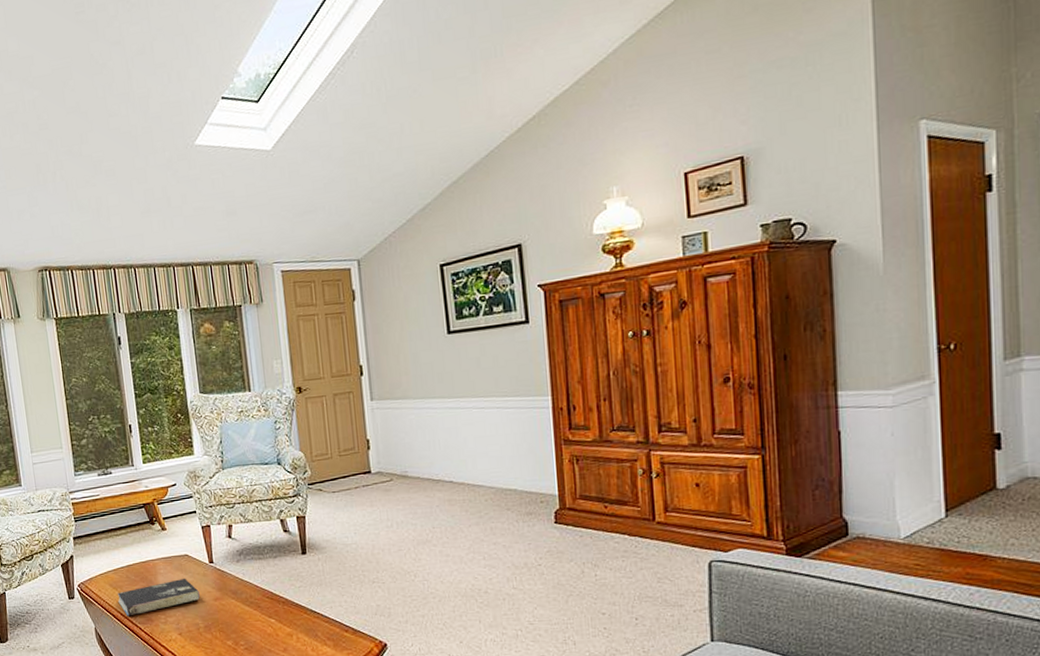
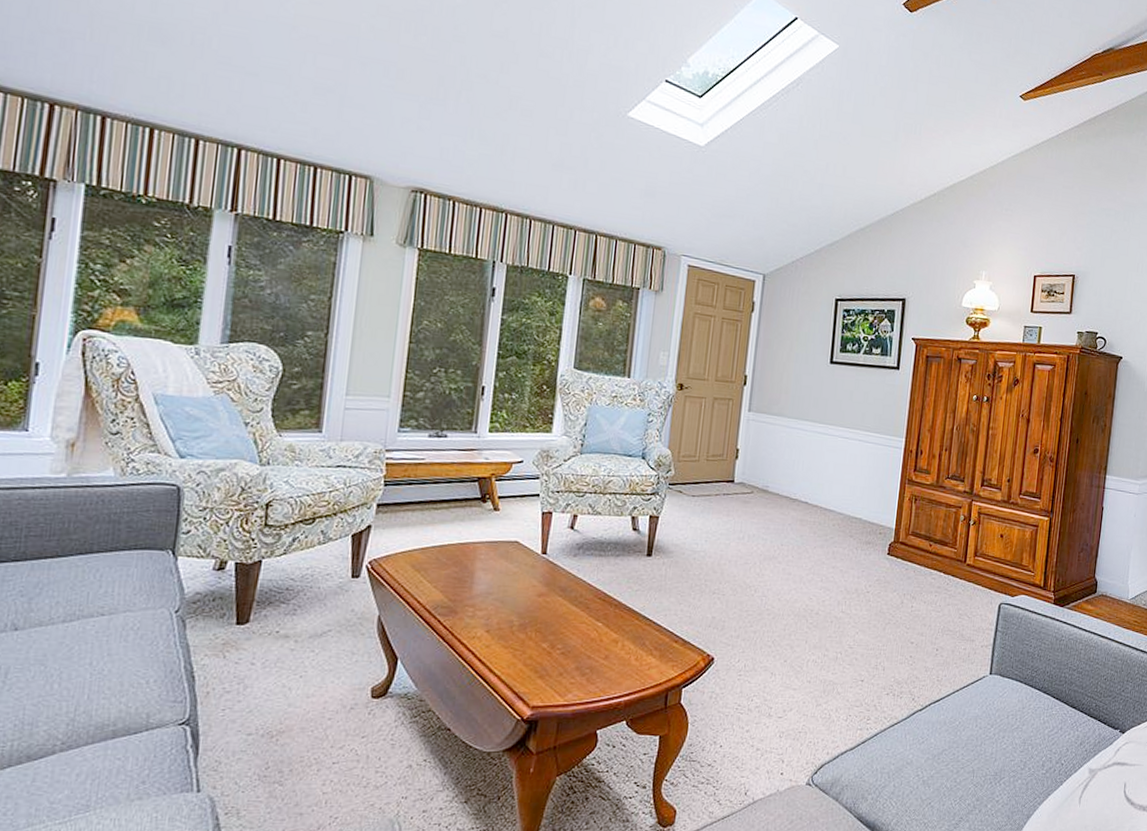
book: present [118,578,200,616] -> none [417,567,522,605]

